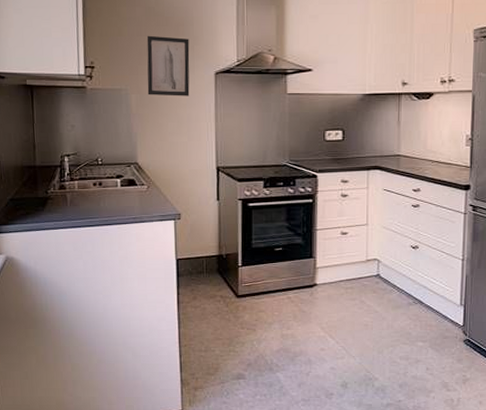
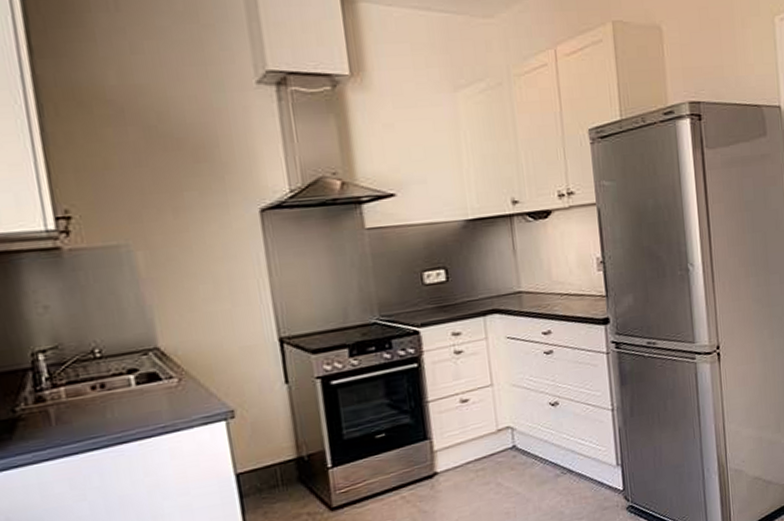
wall art: present [147,35,190,97] -> none [150,165,227,250]

